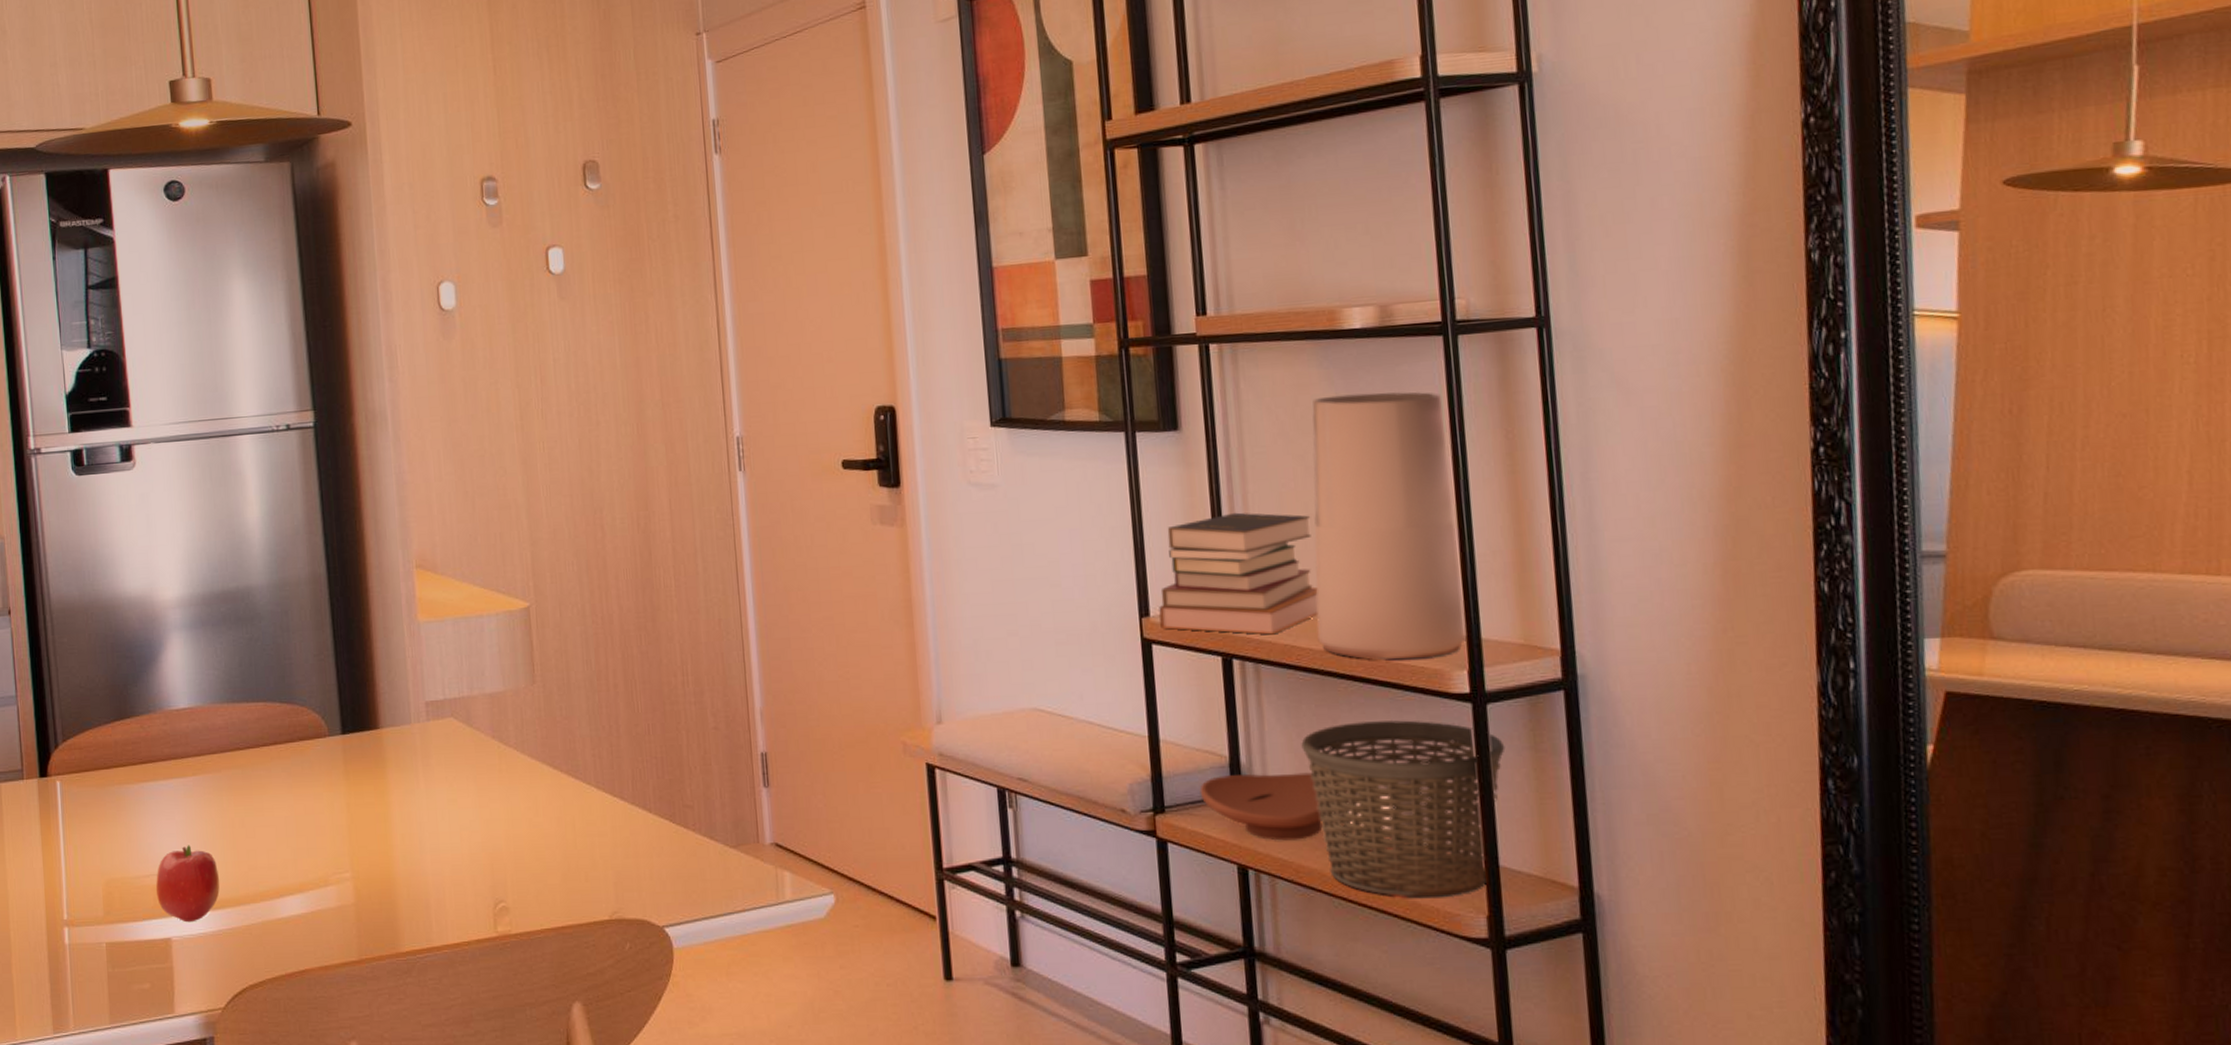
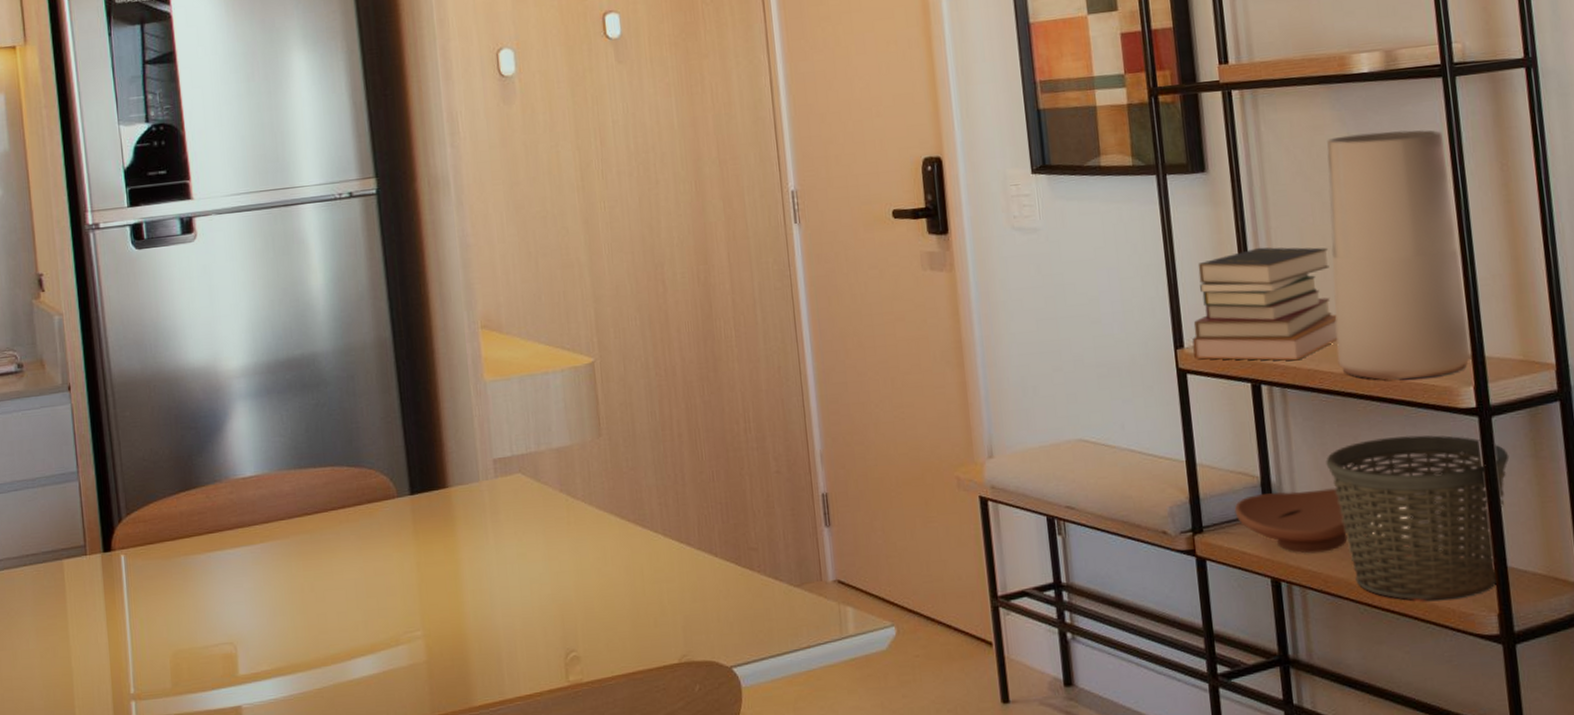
fruit: present [155,845,220,923] -> none [224,612,290,690]

